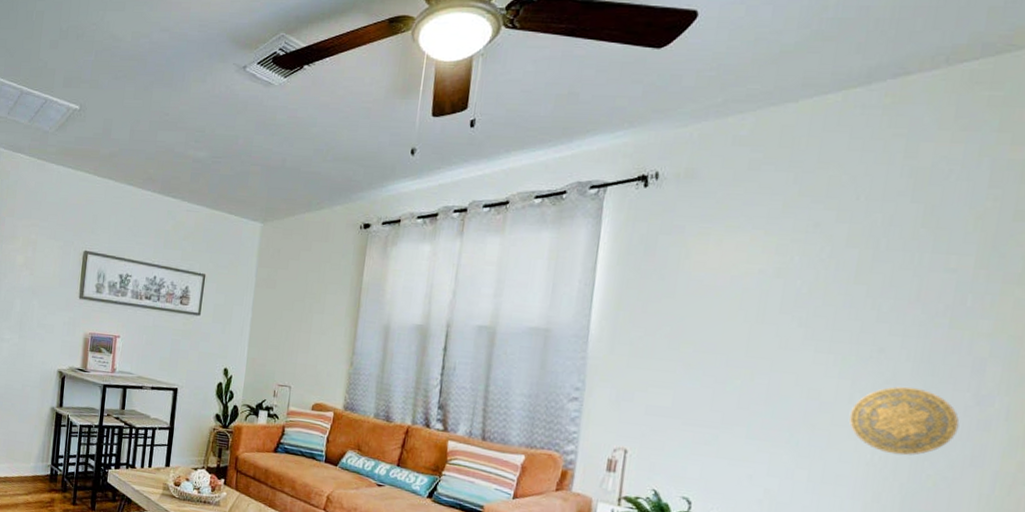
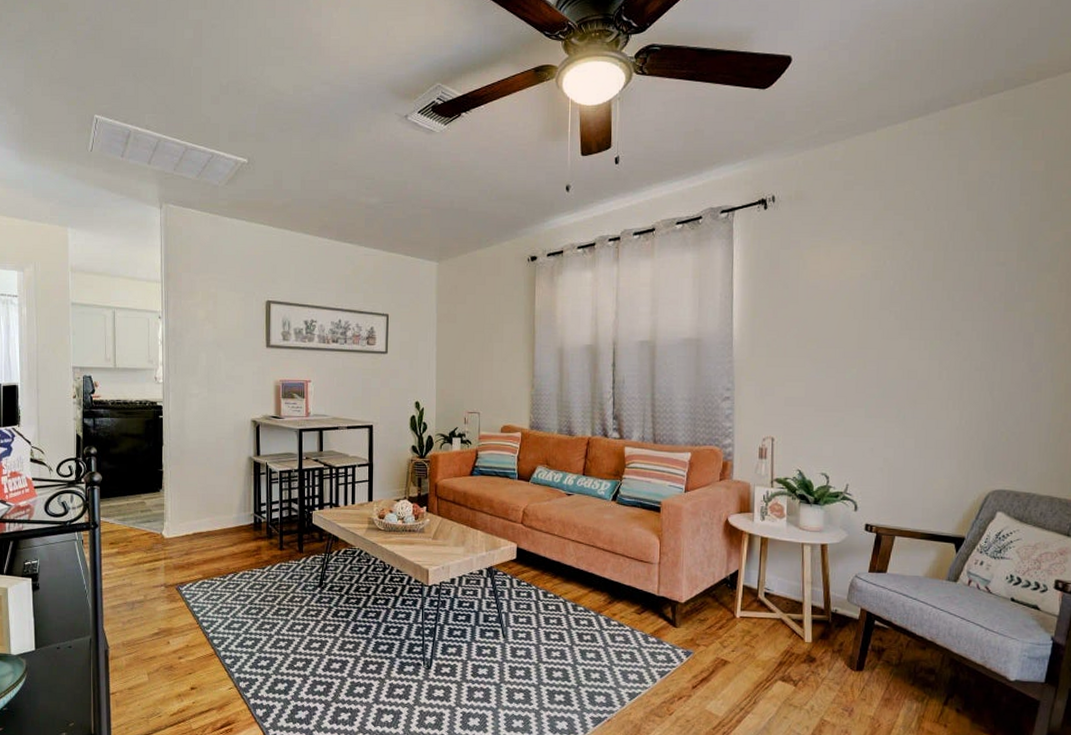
decorative plate: present [849,386,960,456] -> none [940,361,1020,418]

